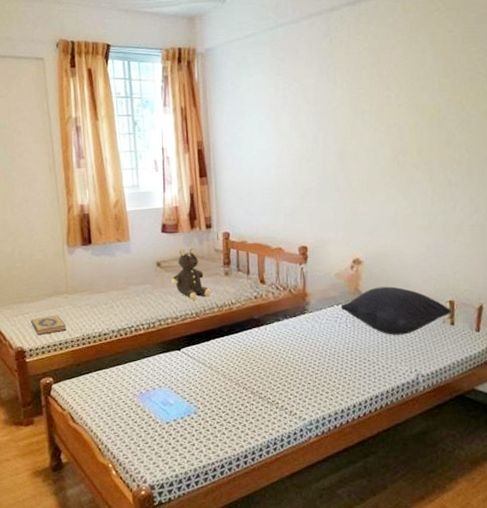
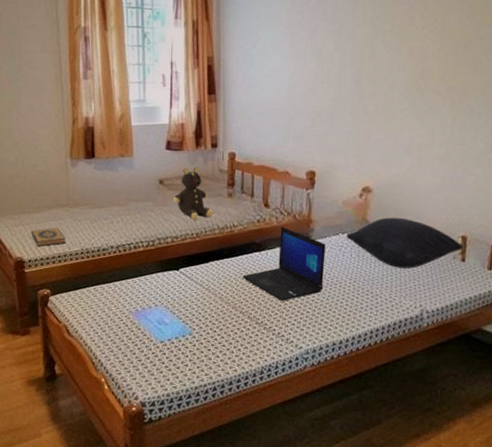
laptop: none [243,301,322,374] -> present [242,227,326,301]

